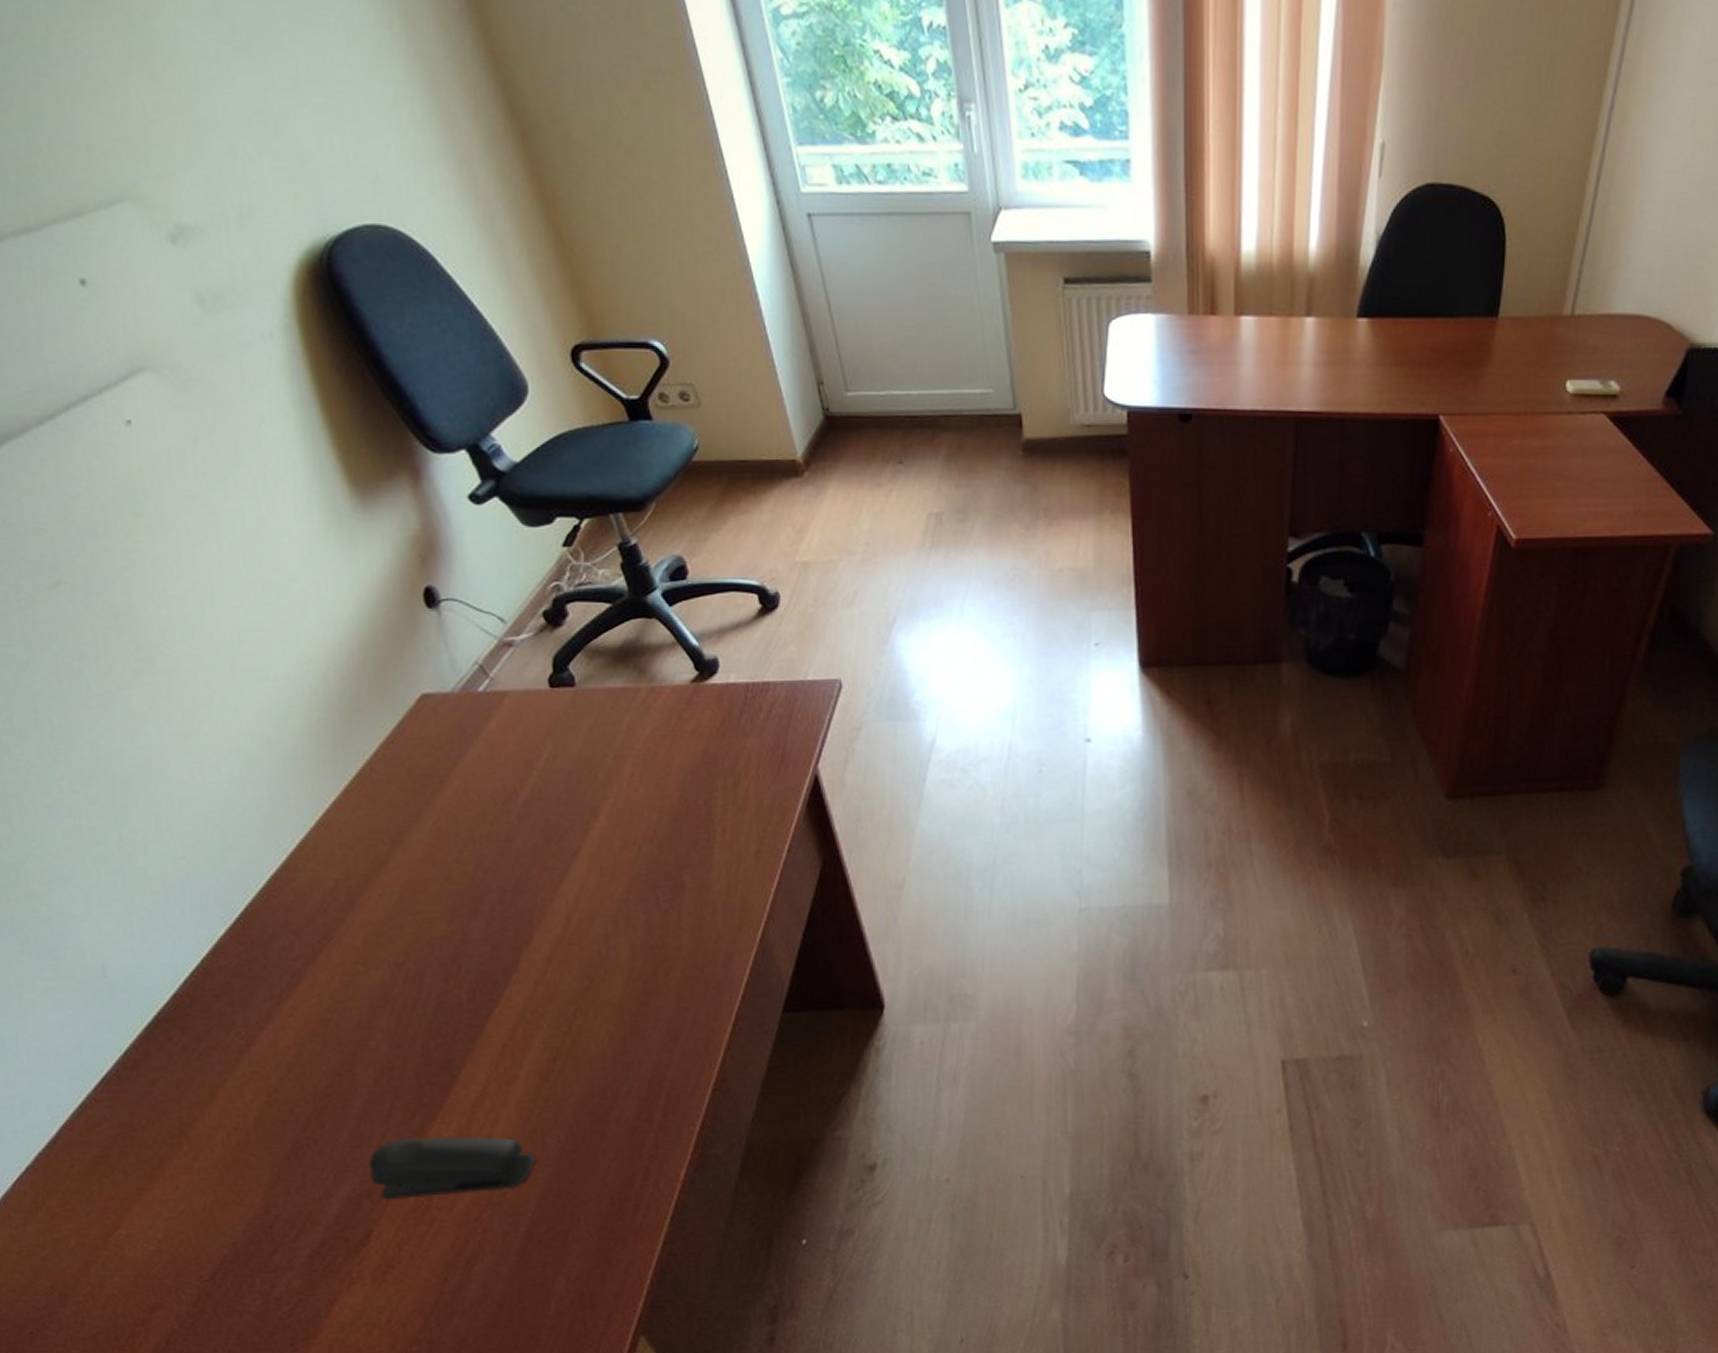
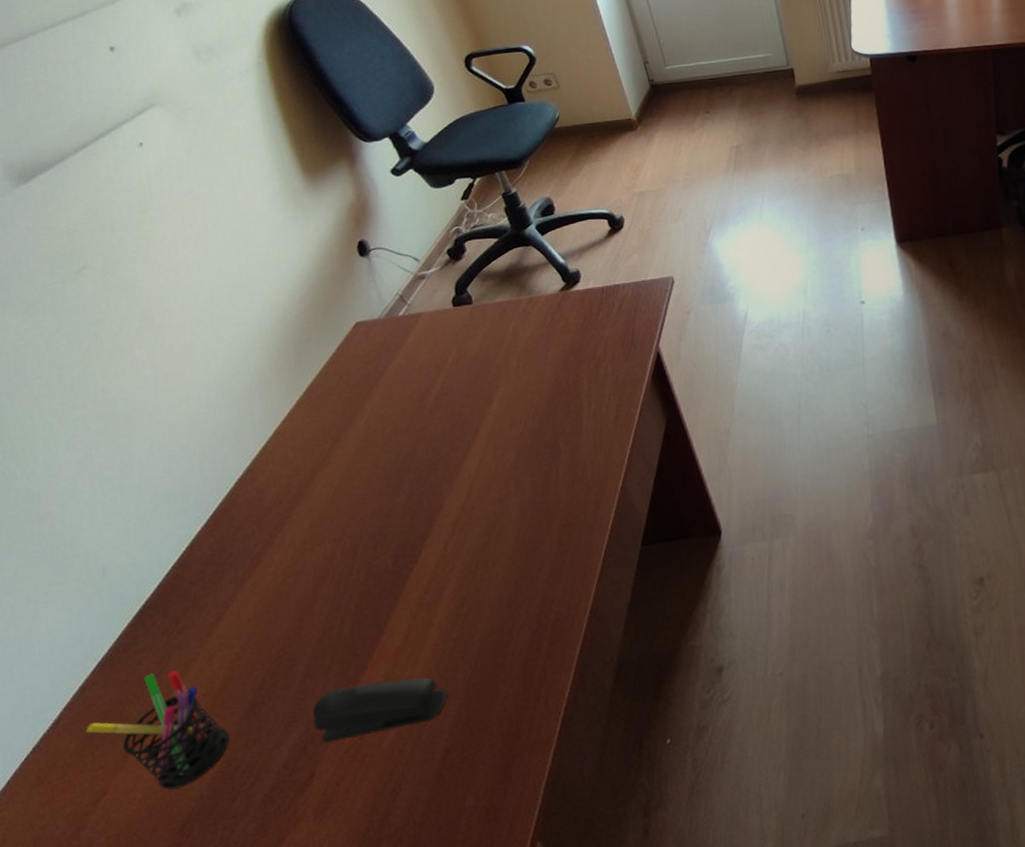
pen holder: none [91,1097,268,1233] -> present [86,670,230,790]

